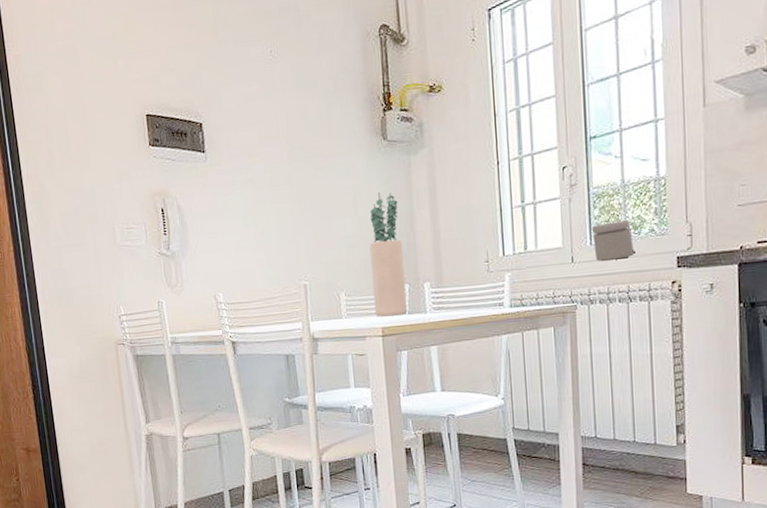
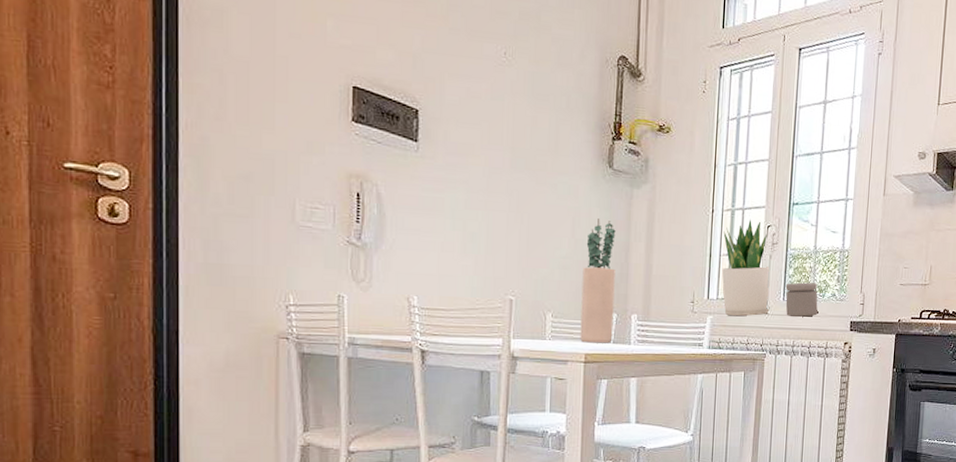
planter: none [512,163,575,271] -> present [721,219,770,317]

